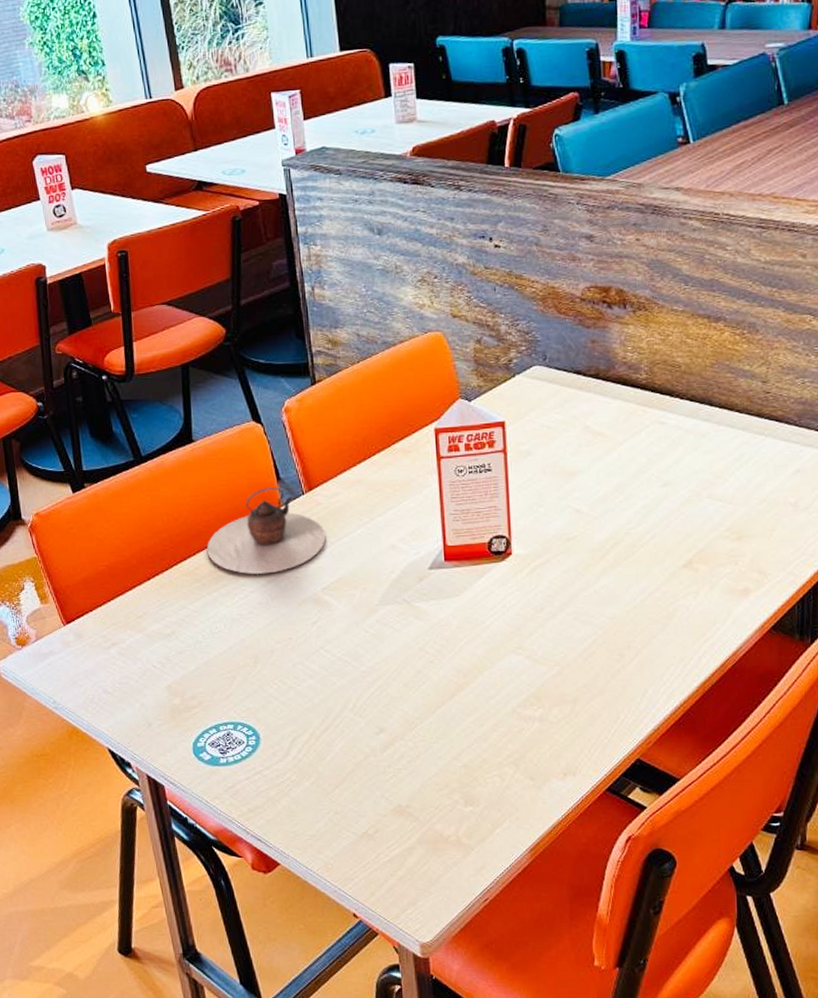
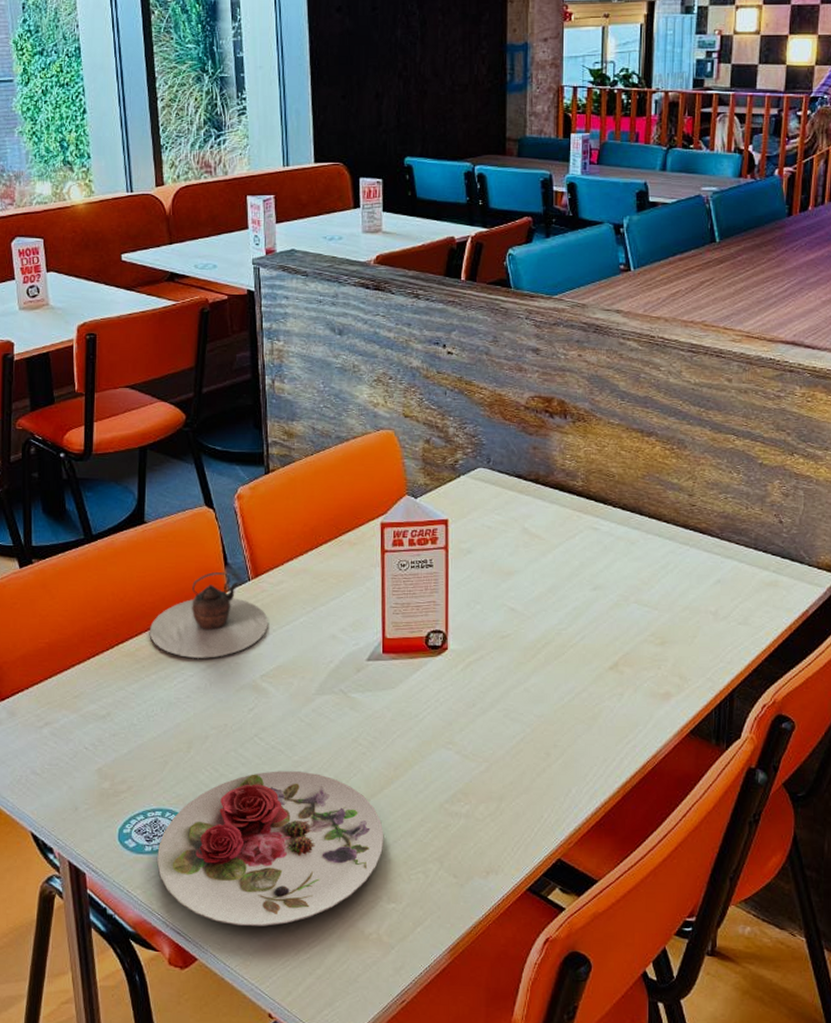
plate: none [232,682,458,832] -> present [157,771,384,927]

